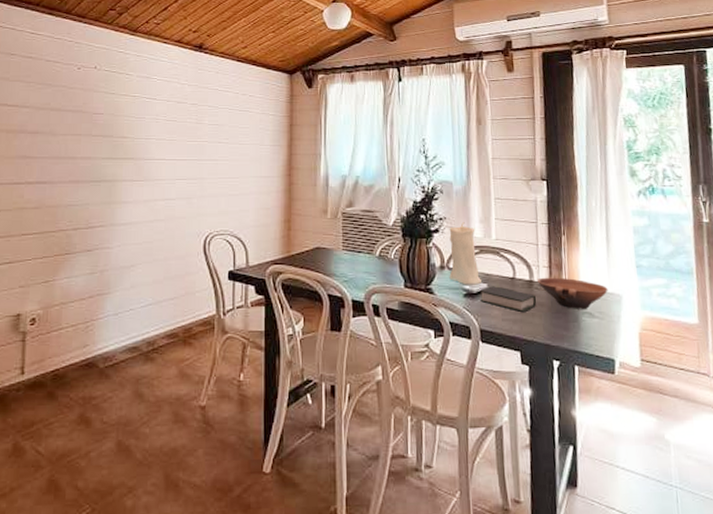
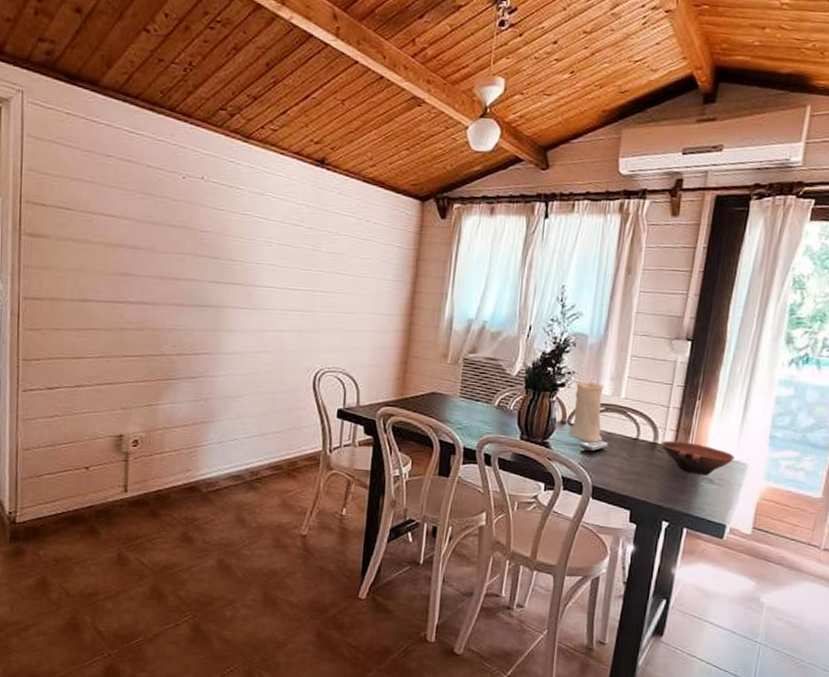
book: present [479,286,536,313] -> none [597,445,656,474]

